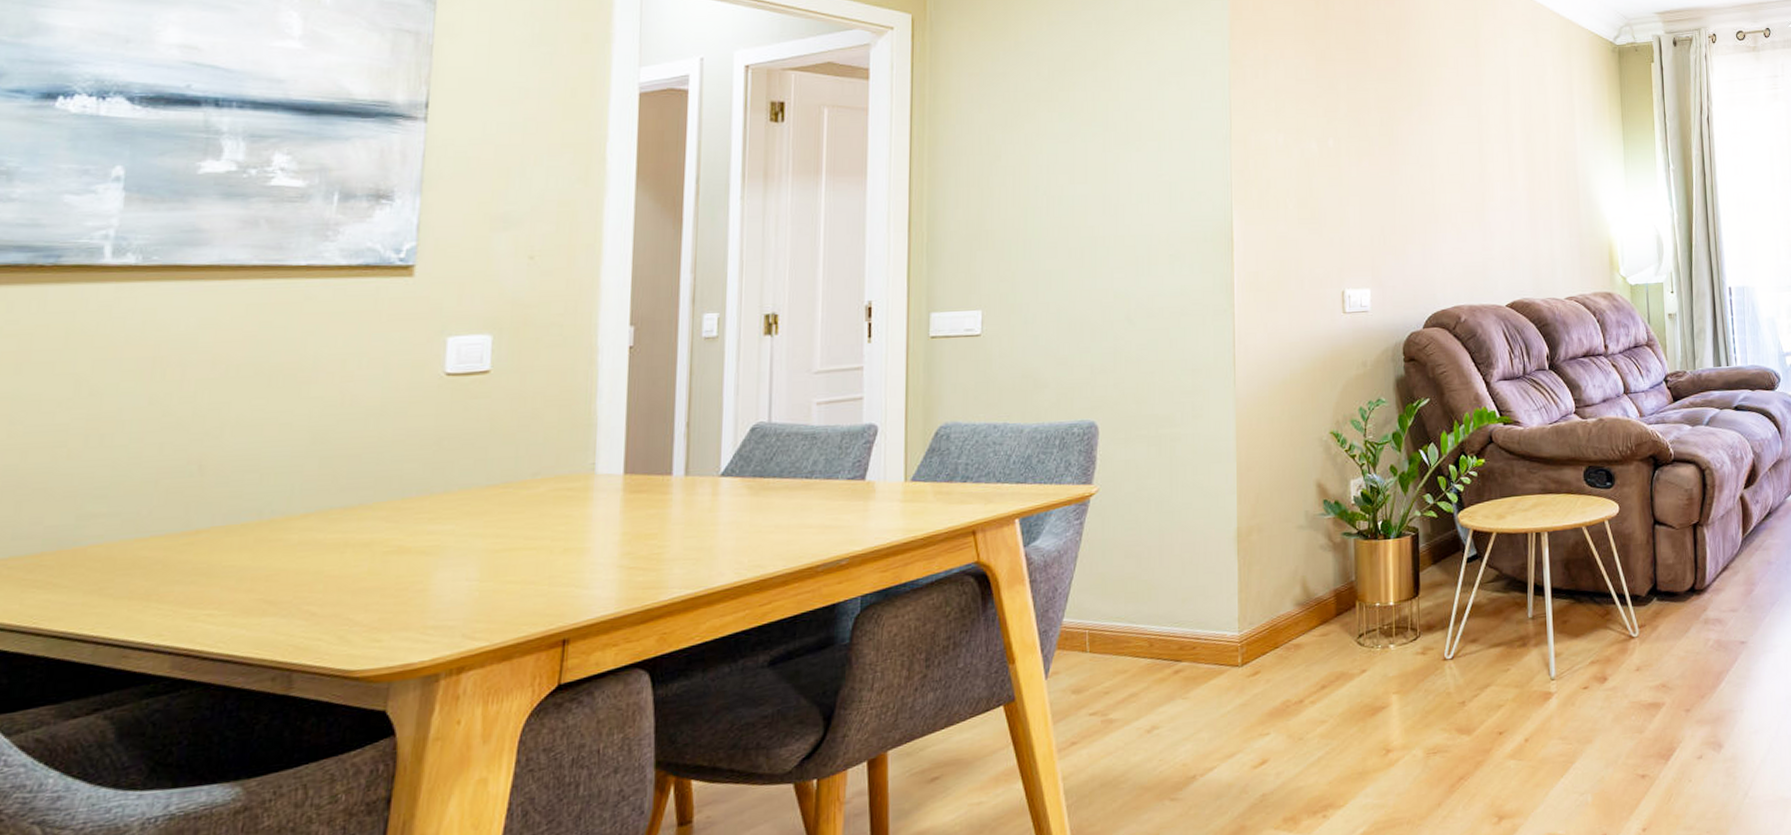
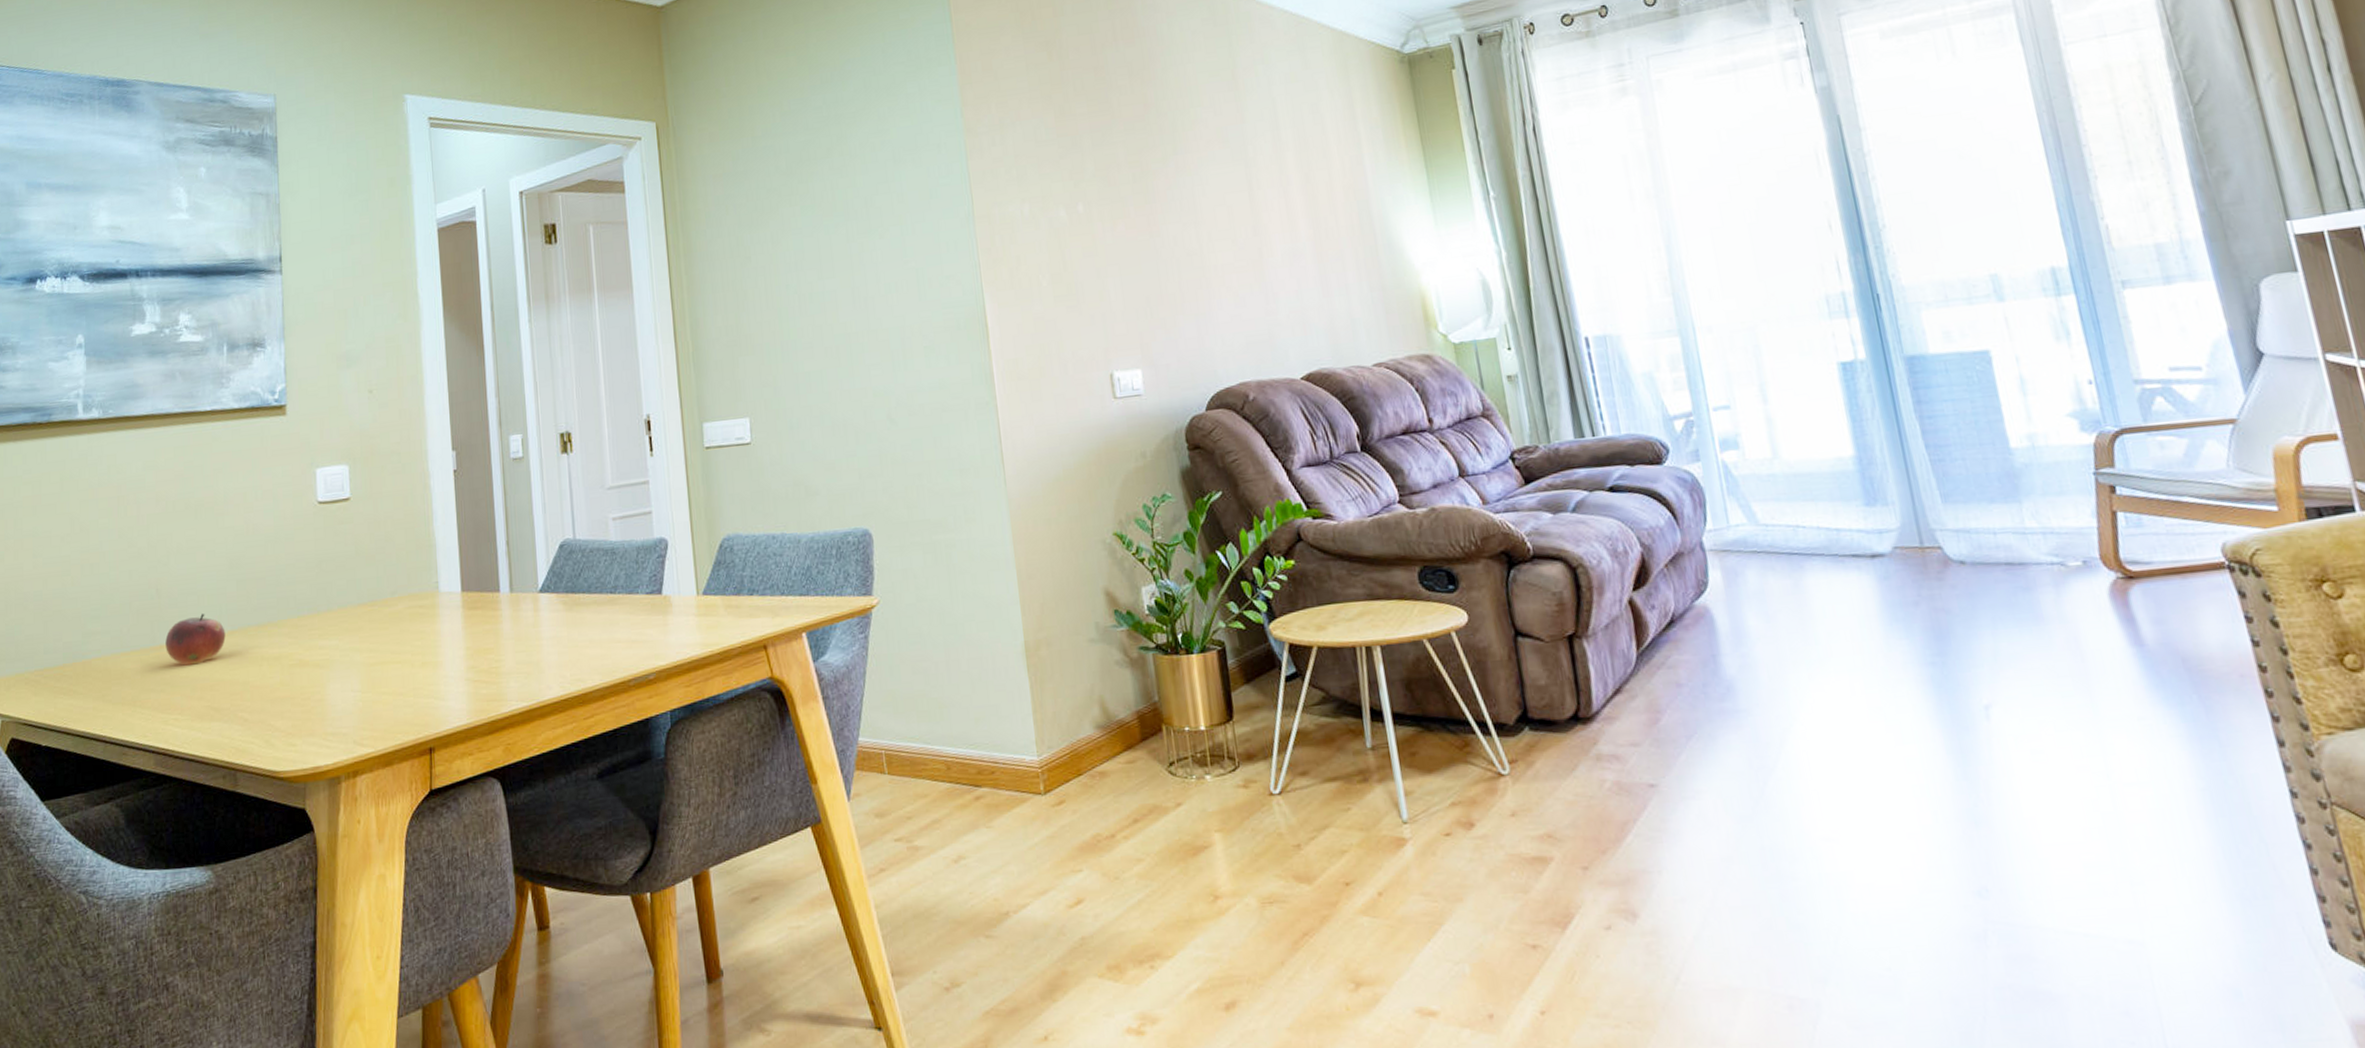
fruit: none [204,493,296,553] -> present [165,613,226,666]

